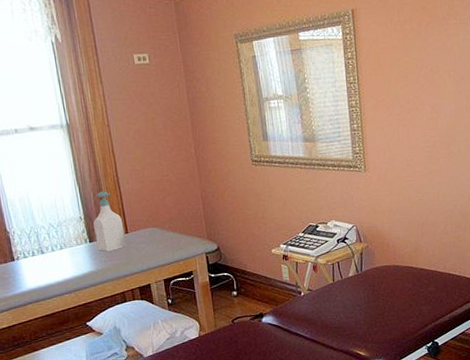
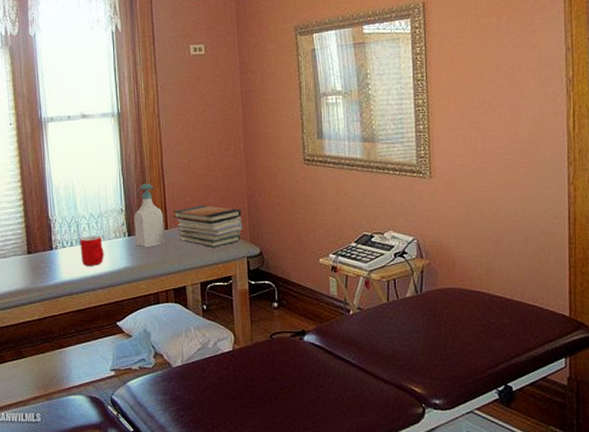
cup: none [41,244,68,273] -> present [79,235,104,266]
book stack: none [132,208,200,247] -> present [173,205,243,247]

